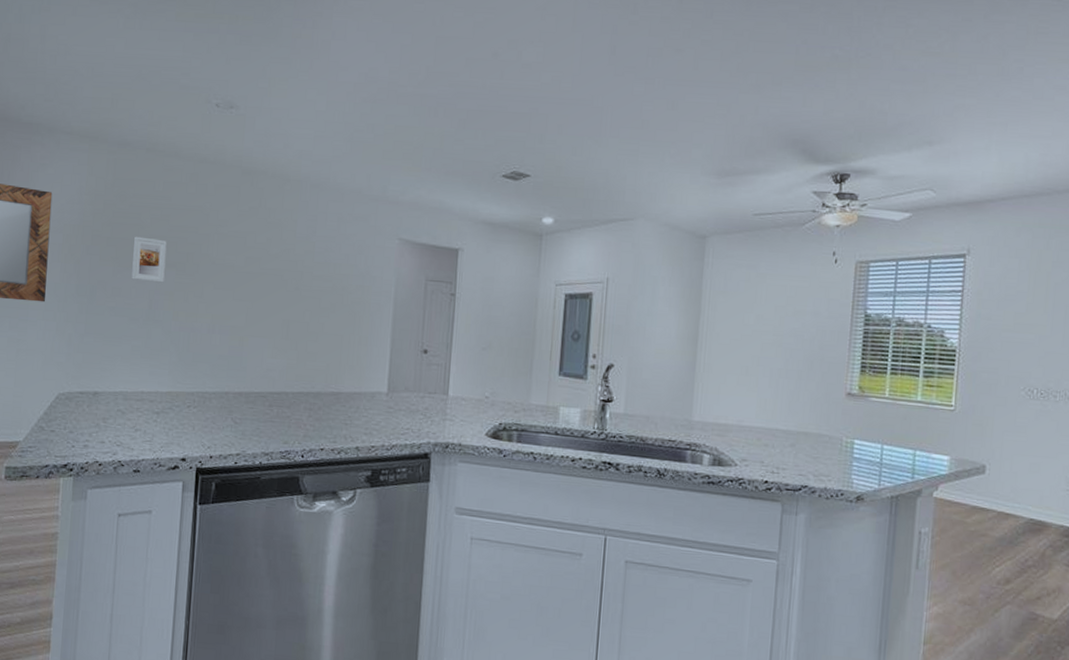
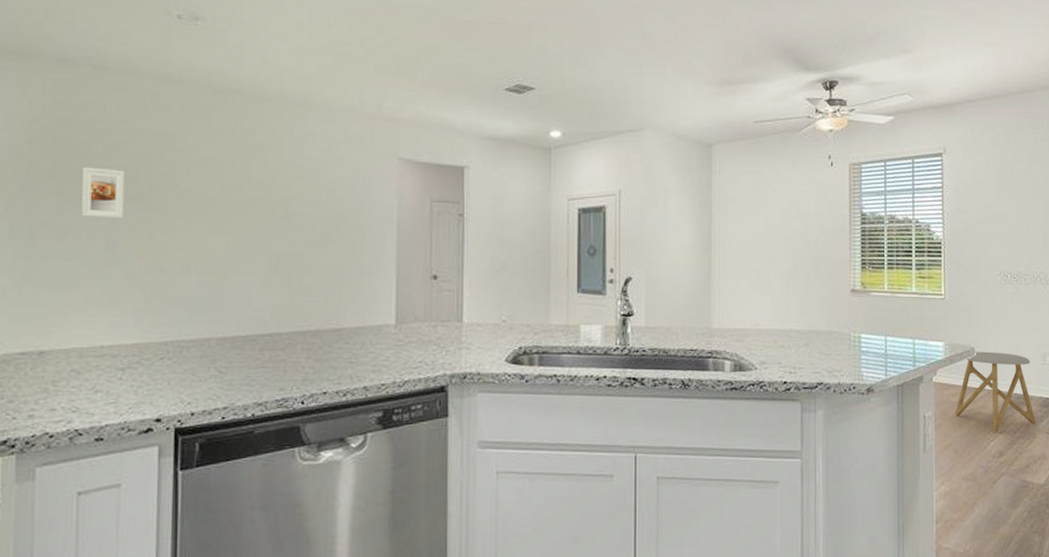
stool: none [956,469,1054,557] -> present [955,351,1036,432]

